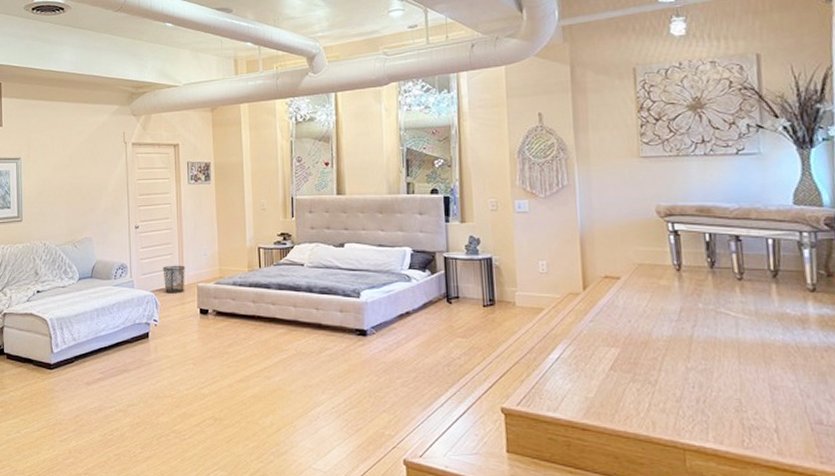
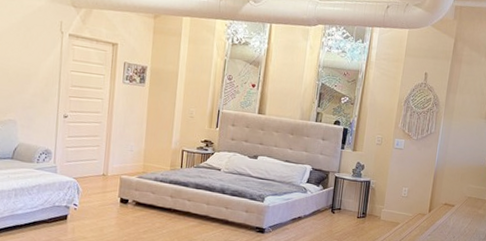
waste bin: present [163,265,185,294] -> none [87,156,111,183]

